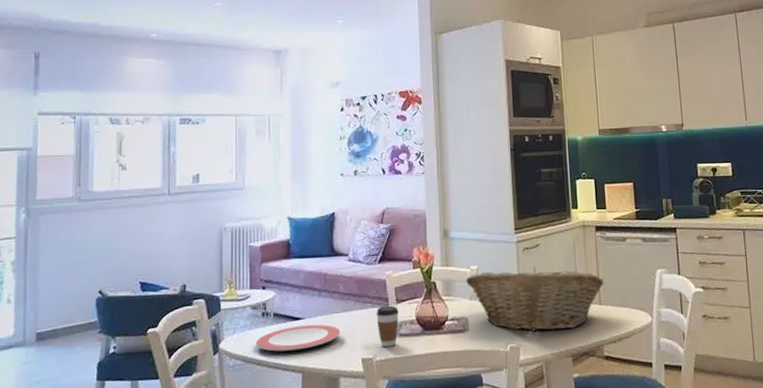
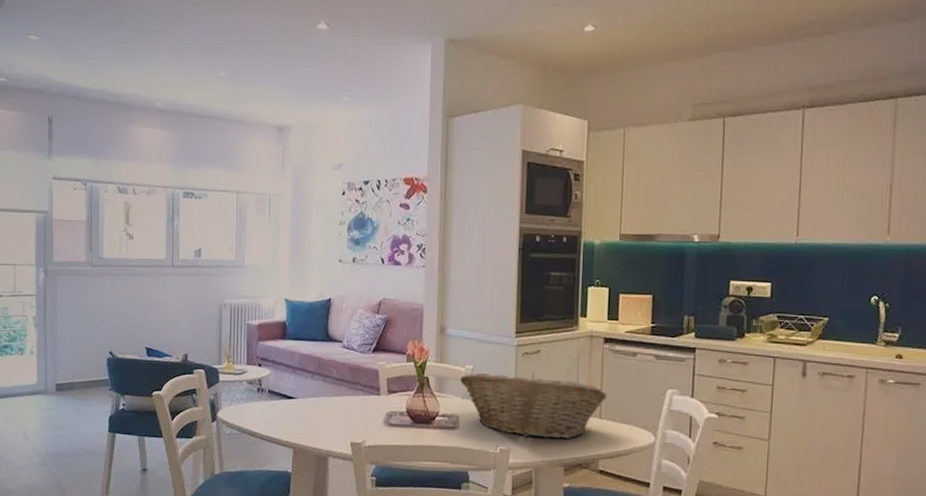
plate: present [255,324,341,352] -> none [250,404,332,427]
coffee cup: present [376,305,399,347] -> none [367,394,390,435]

